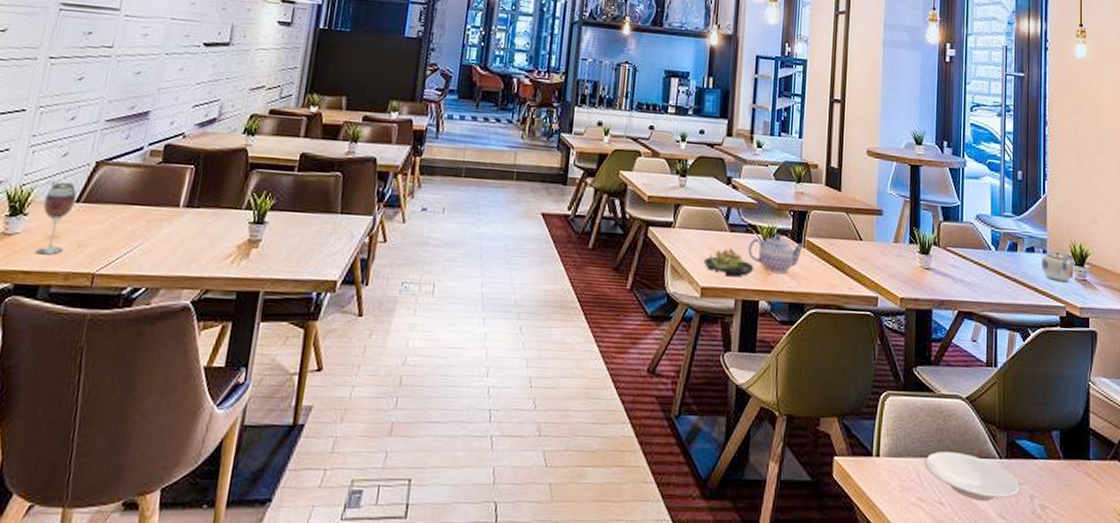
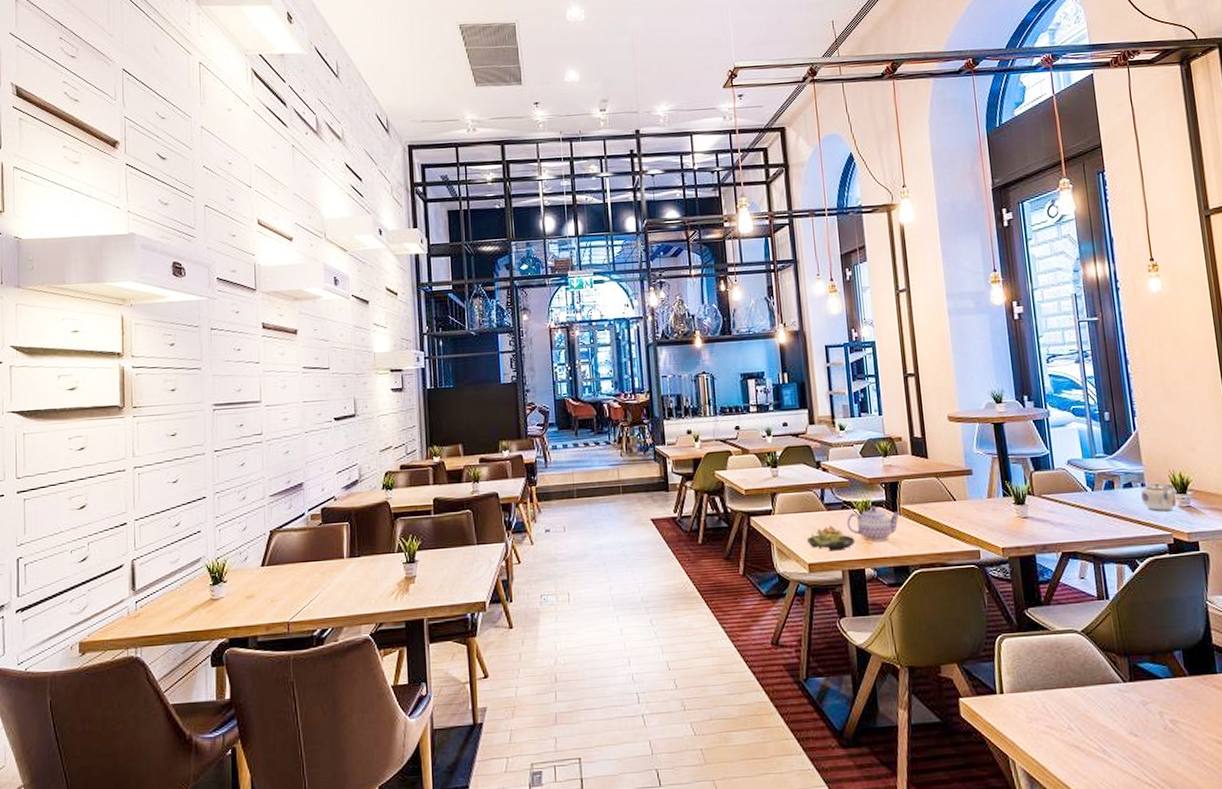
wineglass: present [36,182,77,255] -> none [236,551,262,612]
saucer: present [924,451,1021,502] -> none [1048,681,1150,723]

